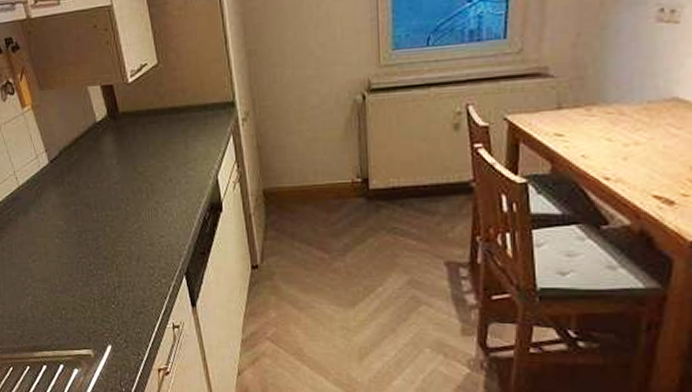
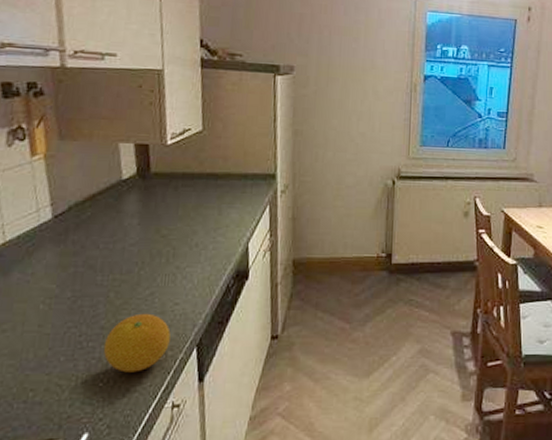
fruit: none [109,245,162,297] -> present [103,313,171,373]

